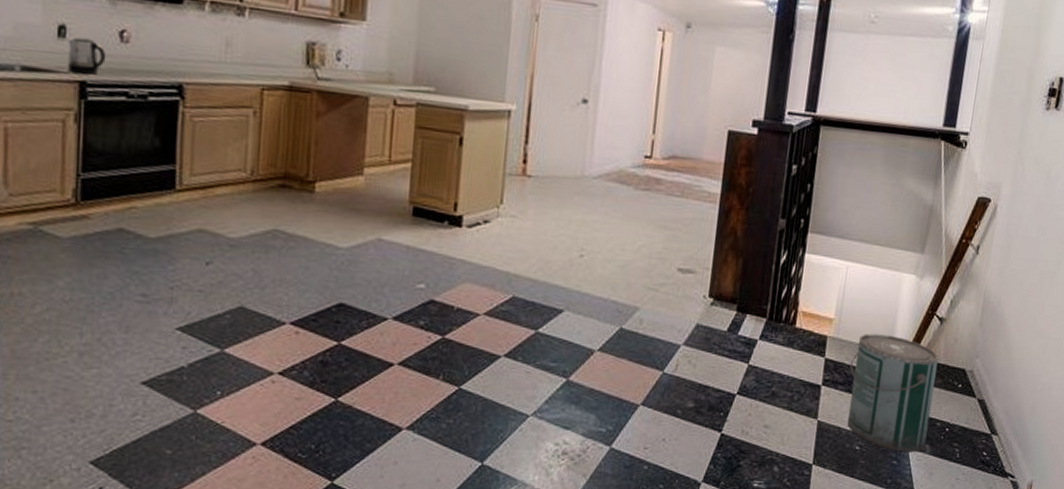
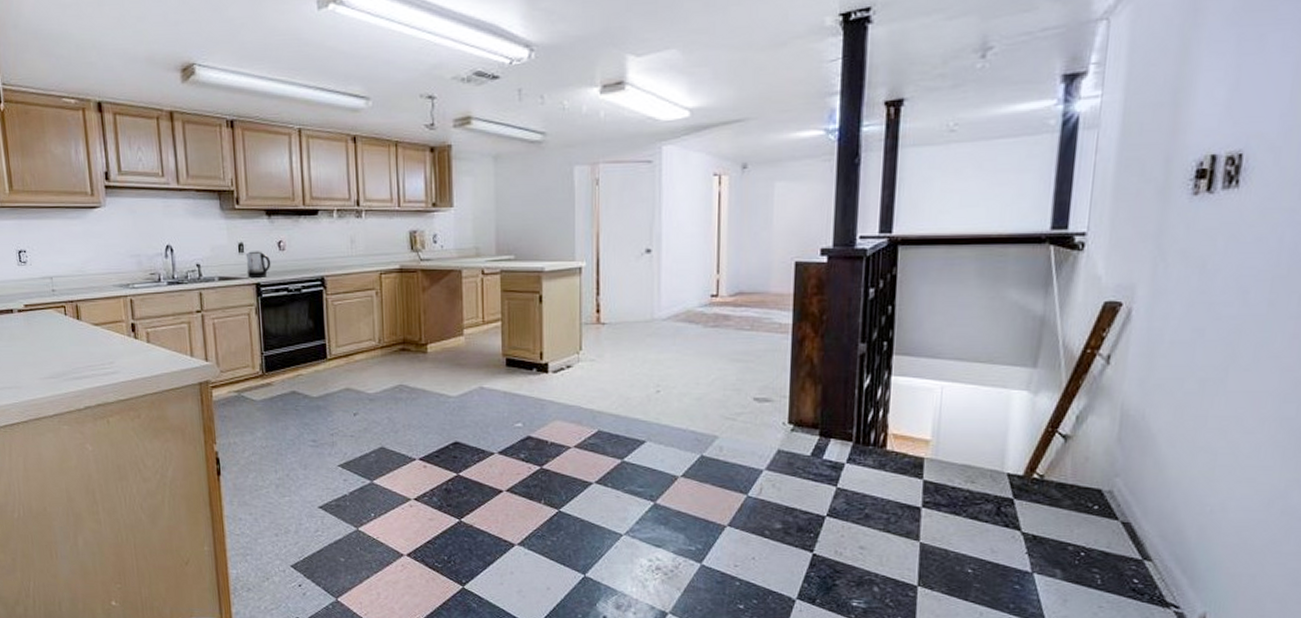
paint can: present [847,333,938,452] -> none [953,454,1065,577]

